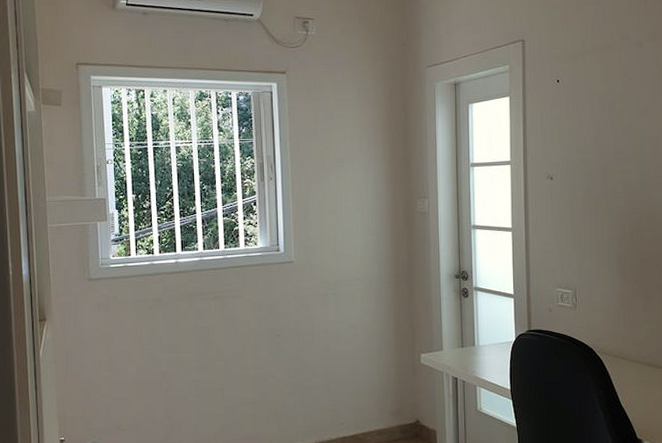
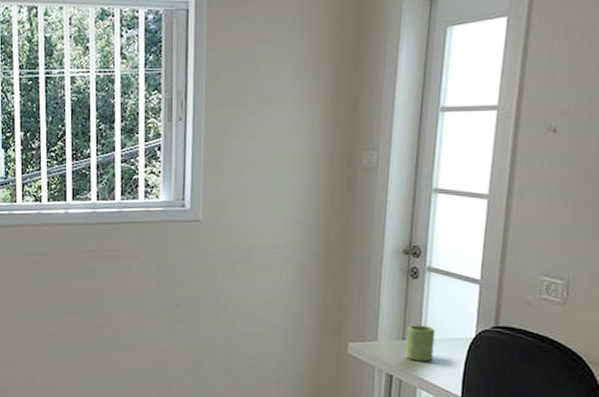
mug: none [465,334,486,364] -> present [405,325,436,362]

